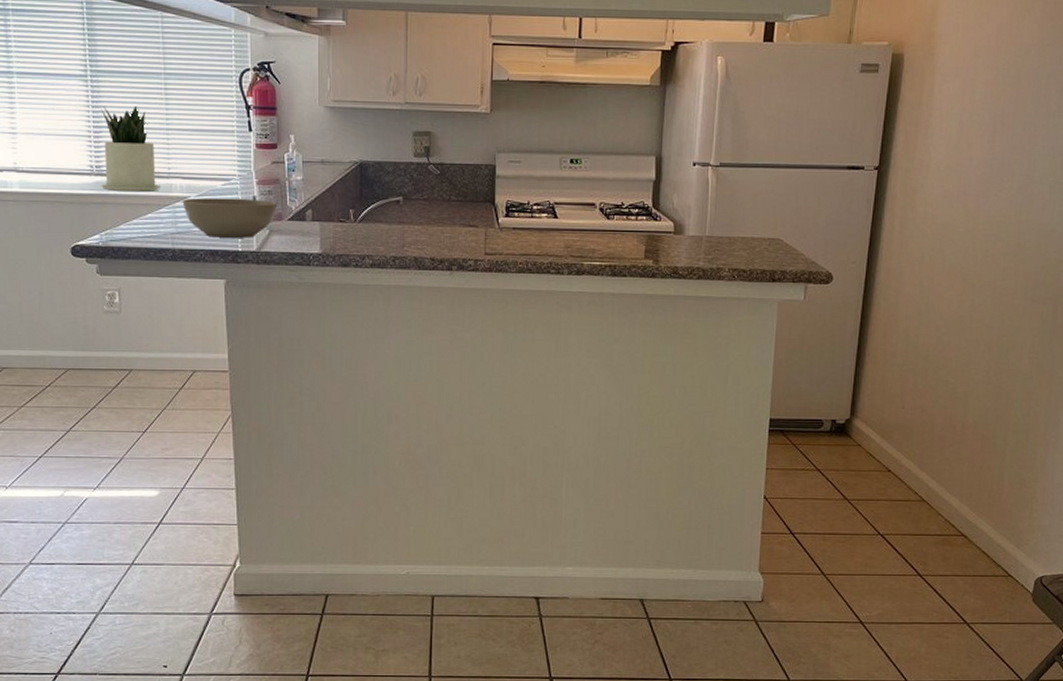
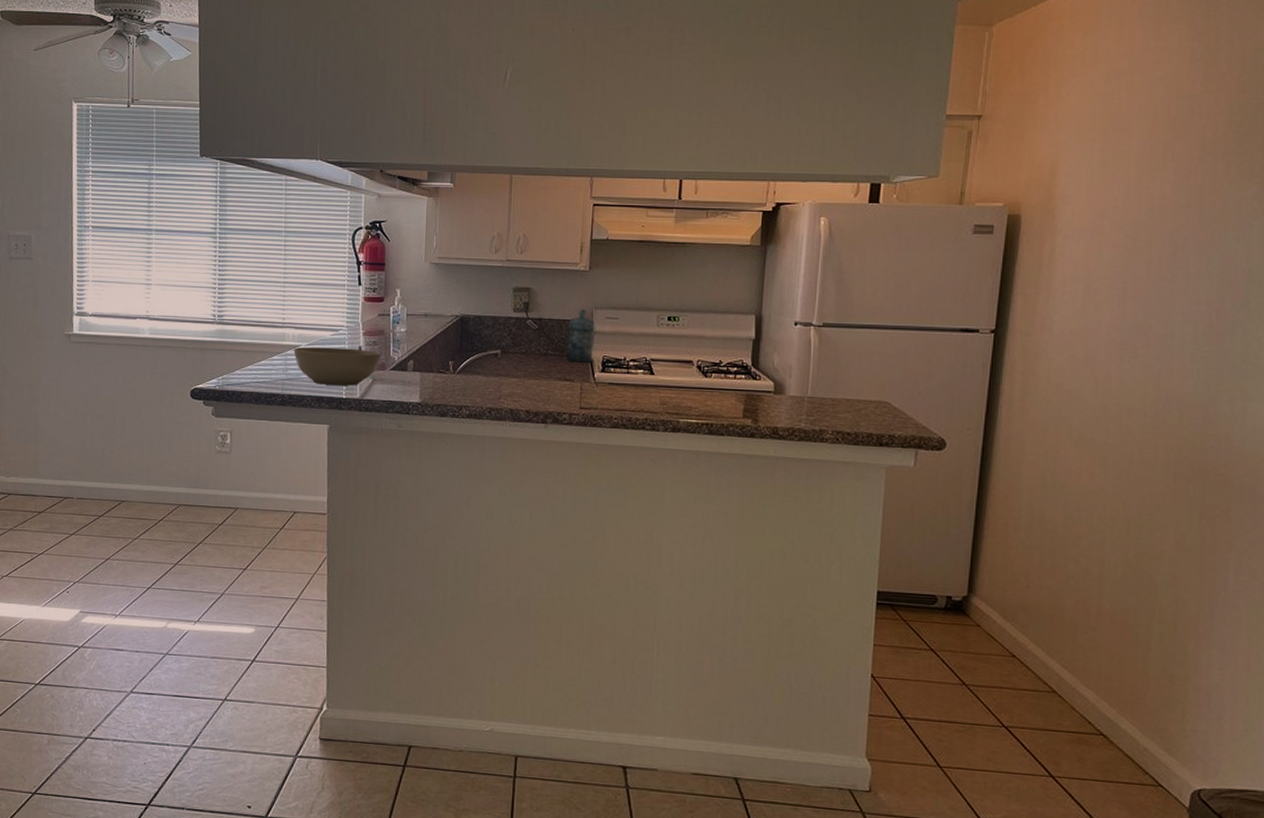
planter: present [101,105,161,193] -> none [222,260,276,341]
canister: none [471,153,498,208] -> present [567,309,595,363]

